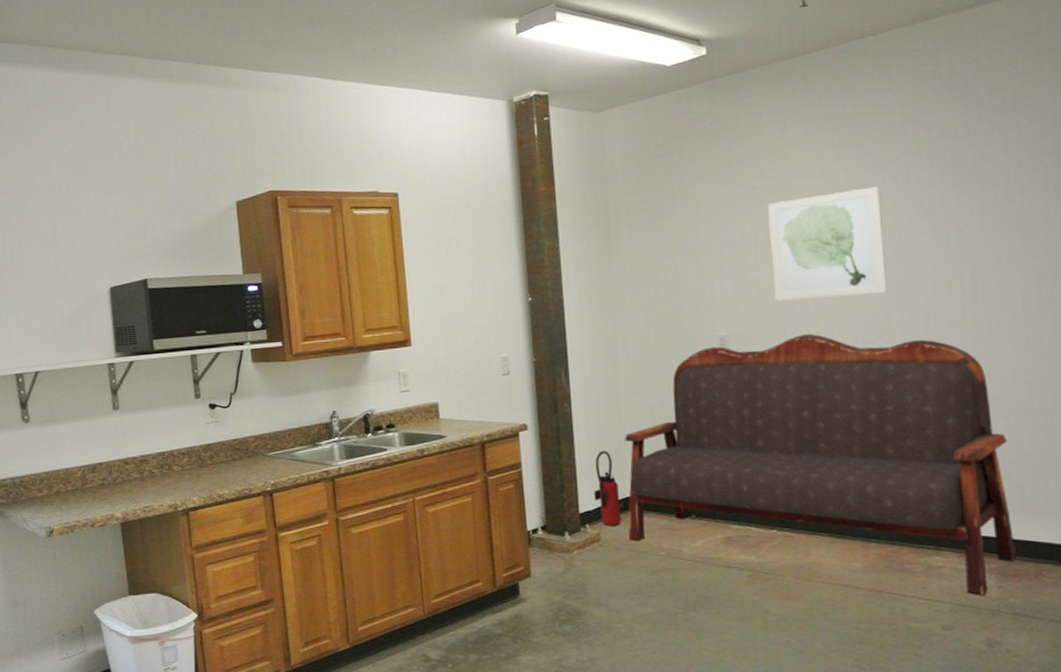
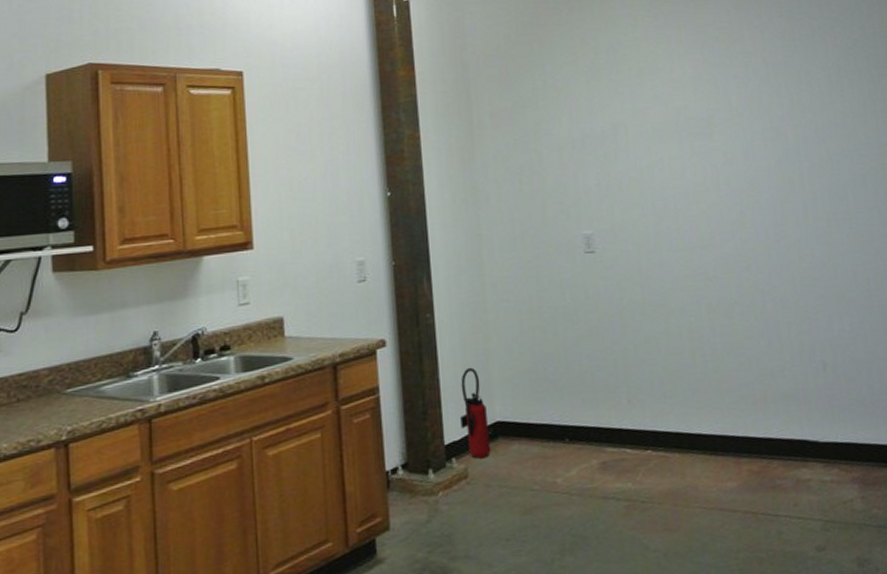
bench: present [625,333,1016,595] -> none [492,231,874,509]
wall art: present [768,186,887,301] -> none [625,83,738,197]

